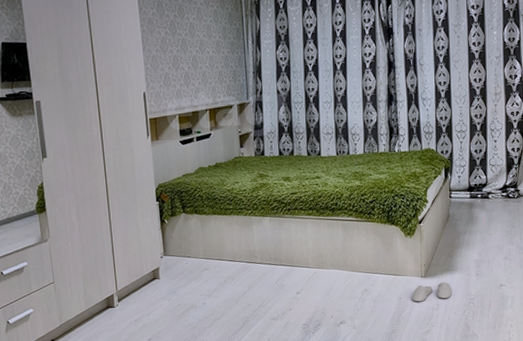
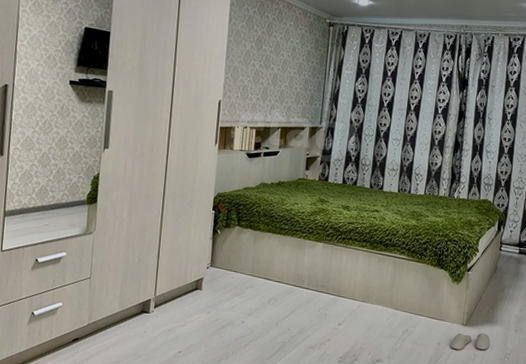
books: none [159,113,187,140] -> present [229,124,256,152]

